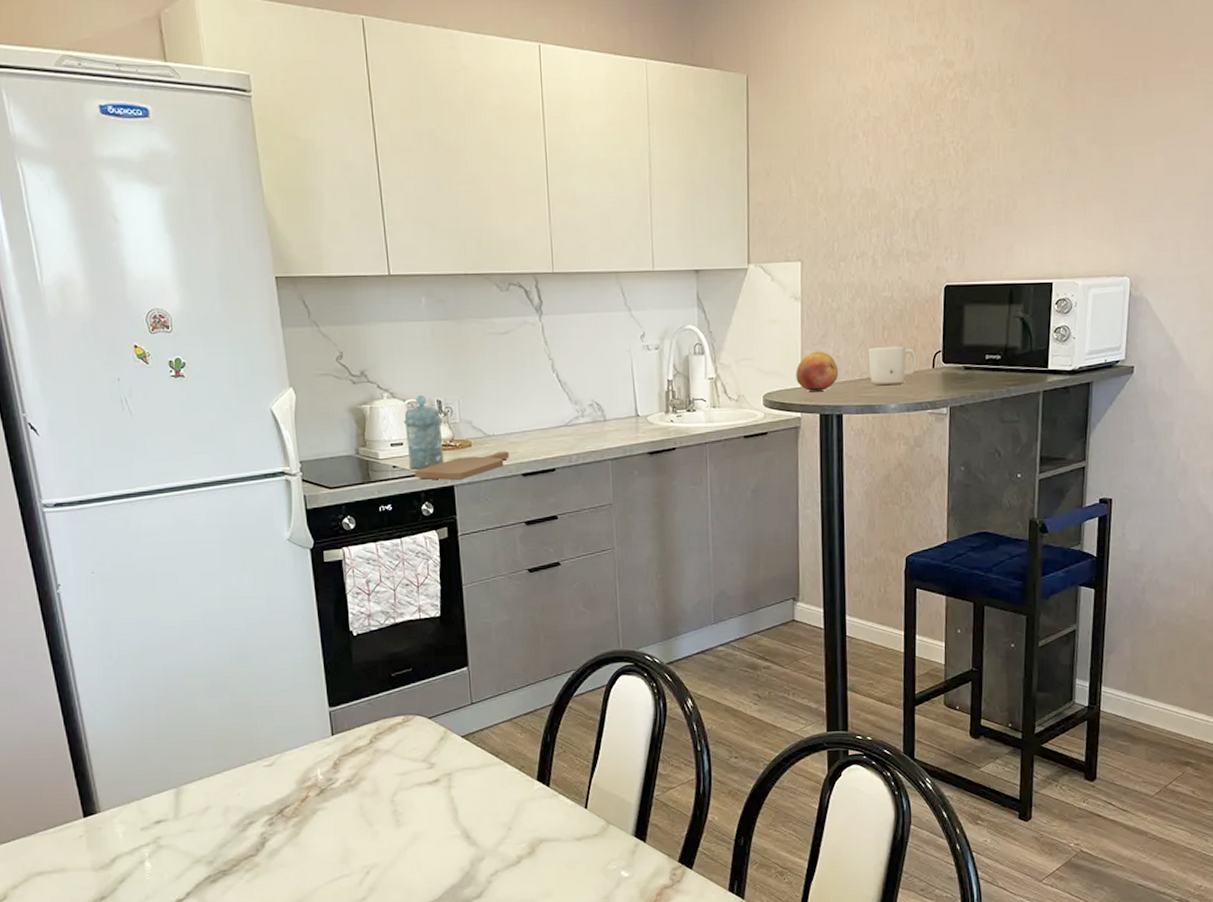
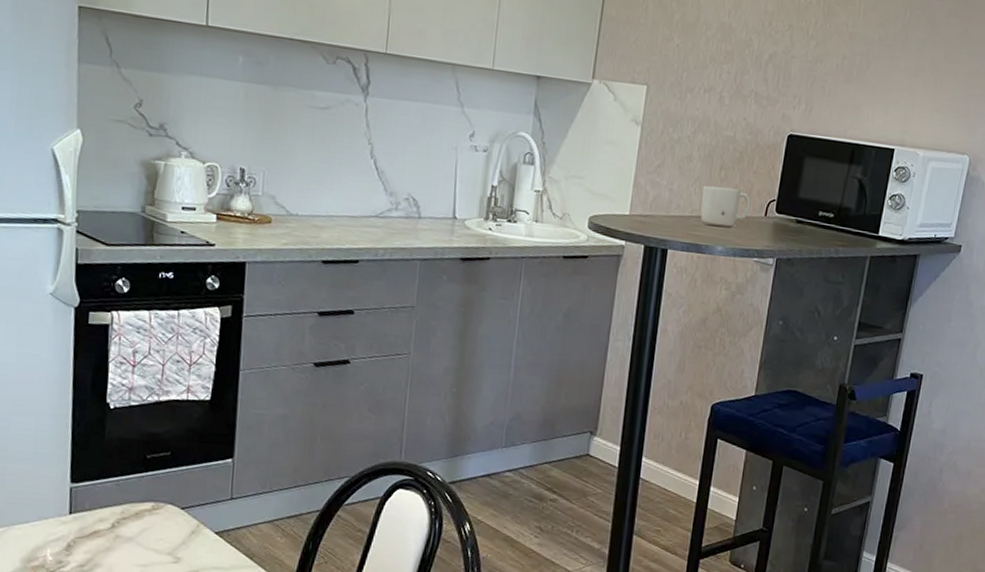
canister: present [403,395,444,470] -> none [199,160,243,240]
cutting board: present [414,451,509,481] -> none [203,232,311,258]
fruit: present [796,351,839,392] -> none [625,180,670,223]

